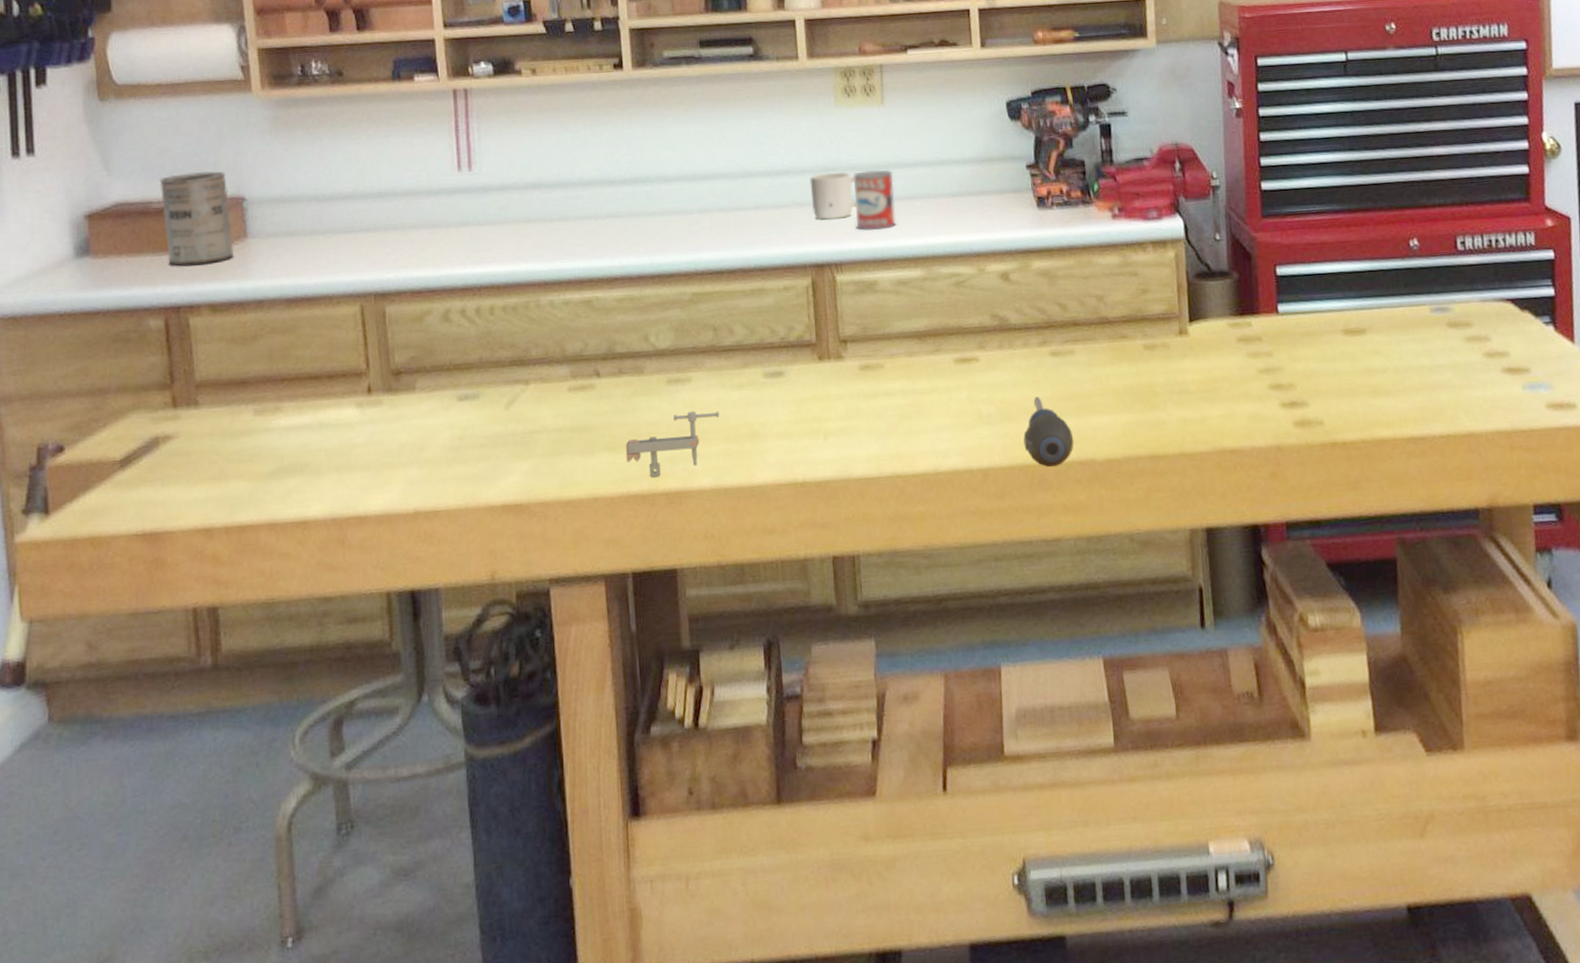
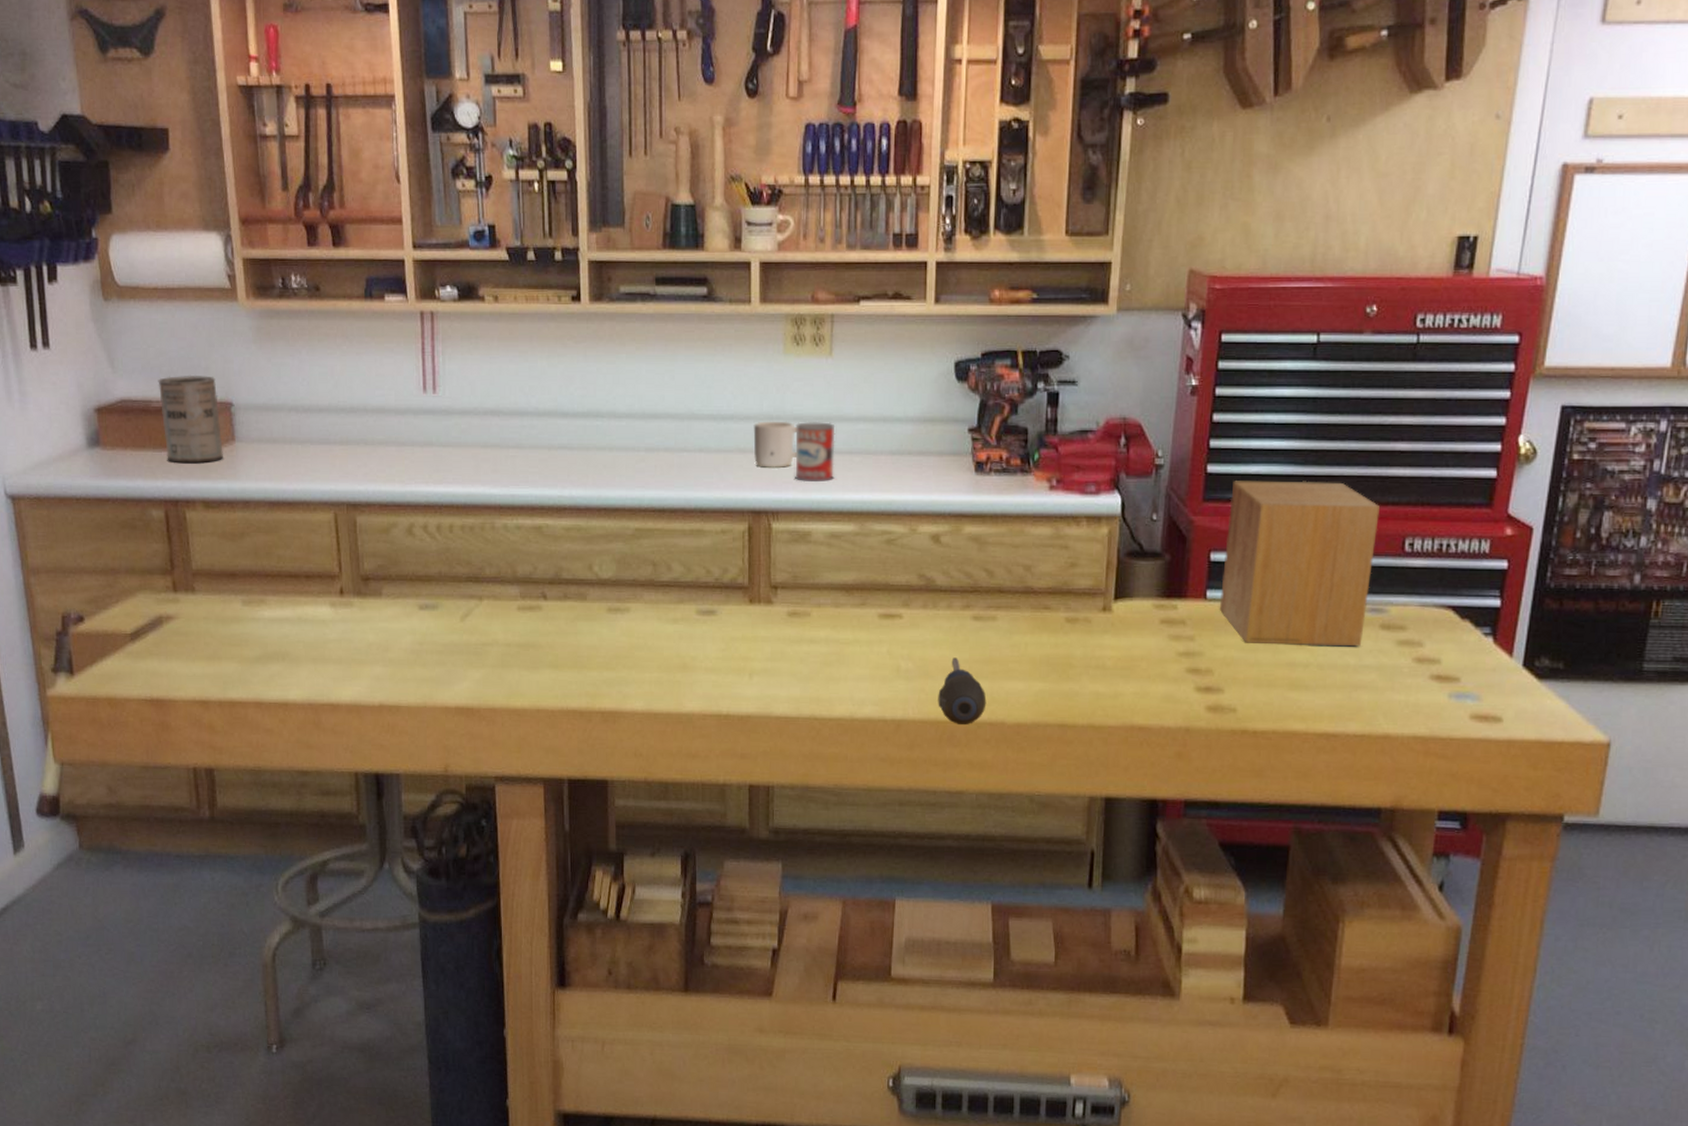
clamp: present [625,411,720,478] -> none [567,639,654,697]
wooden block: none [1287,189,1433,354] -> present [1219,481,1379,647]

